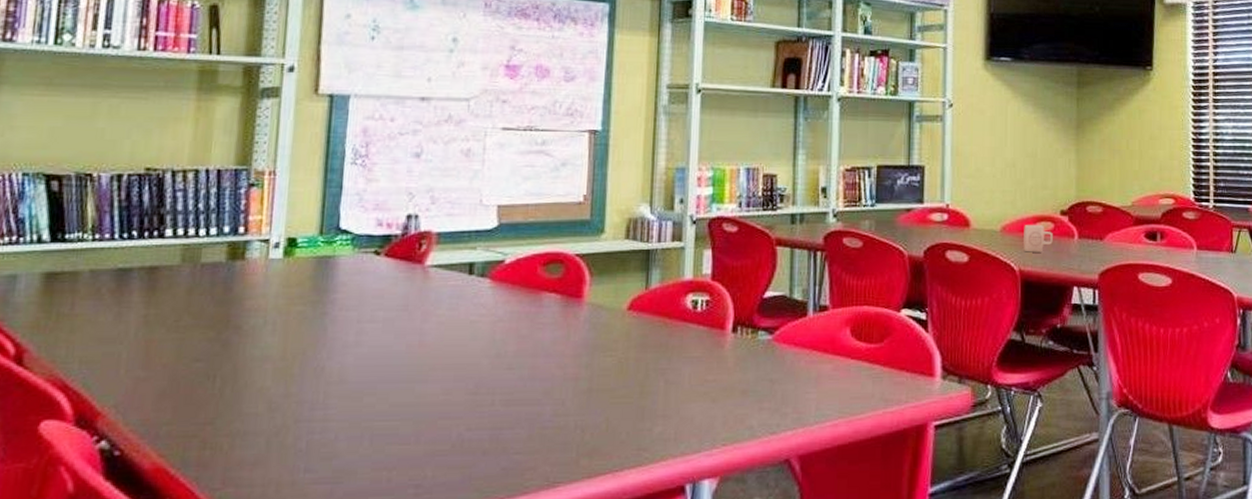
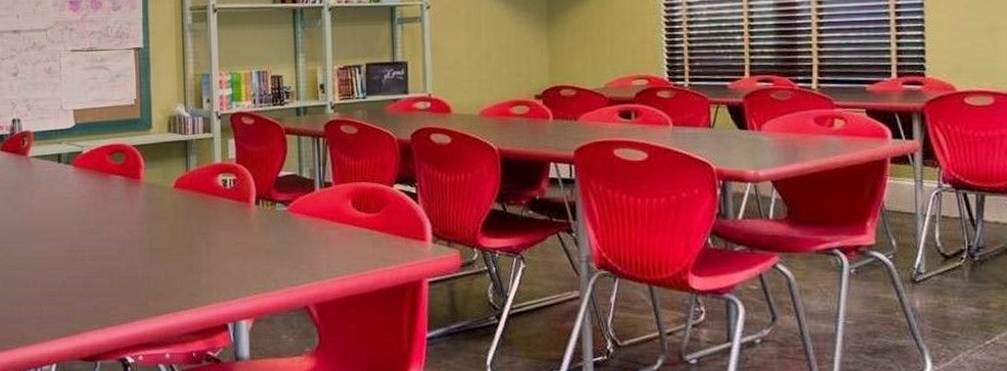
mug: present [1024,225,1053,252] -> none [501,109,529,133]

